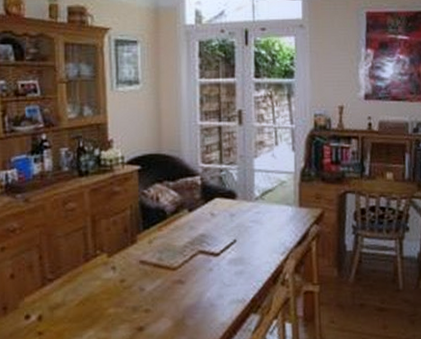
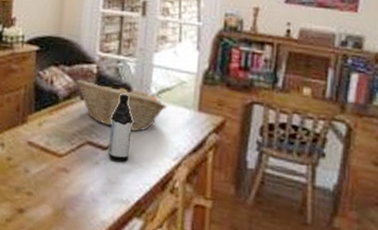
fruit basket: none [181,192,271,234] -> present [75,79,168,131]
water bottle: none [220,200,241,266] -> present [108,93,133,163]

